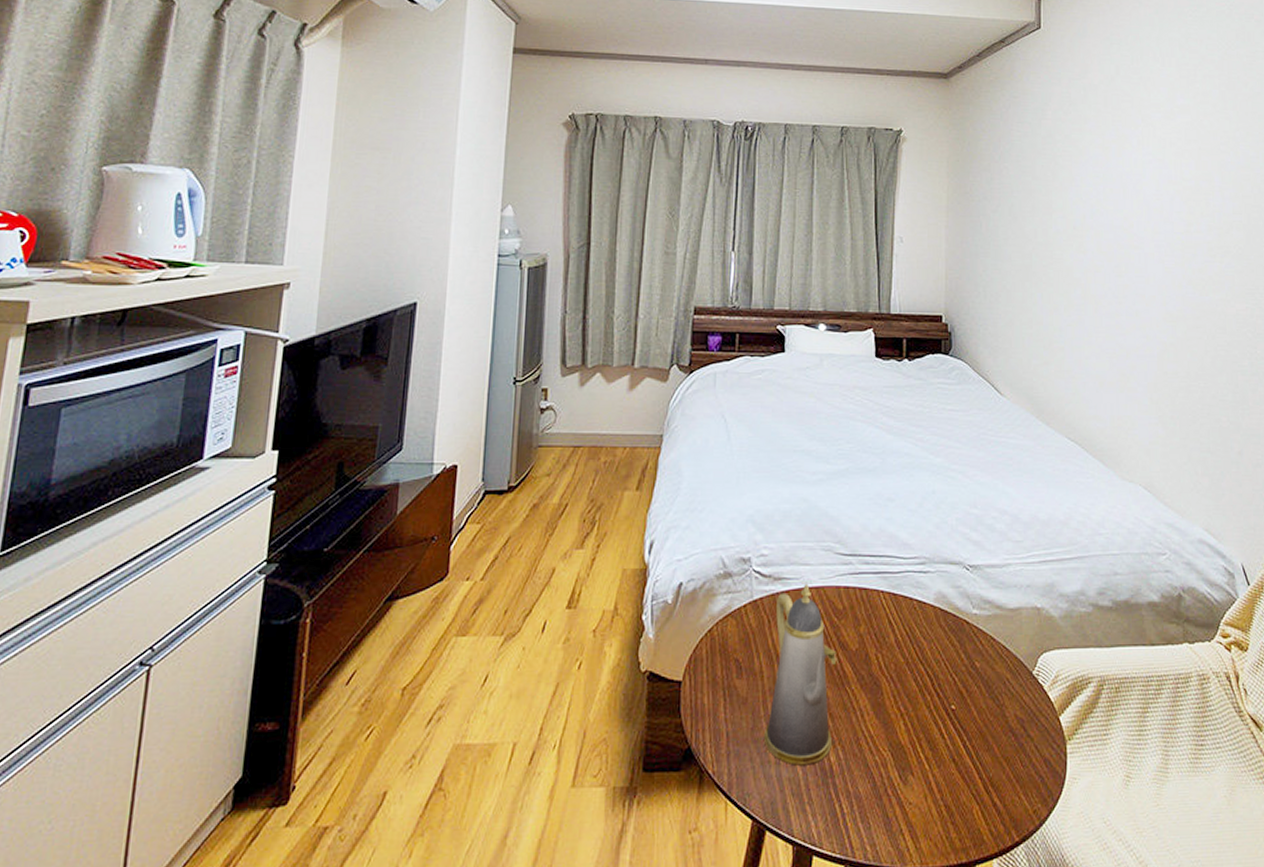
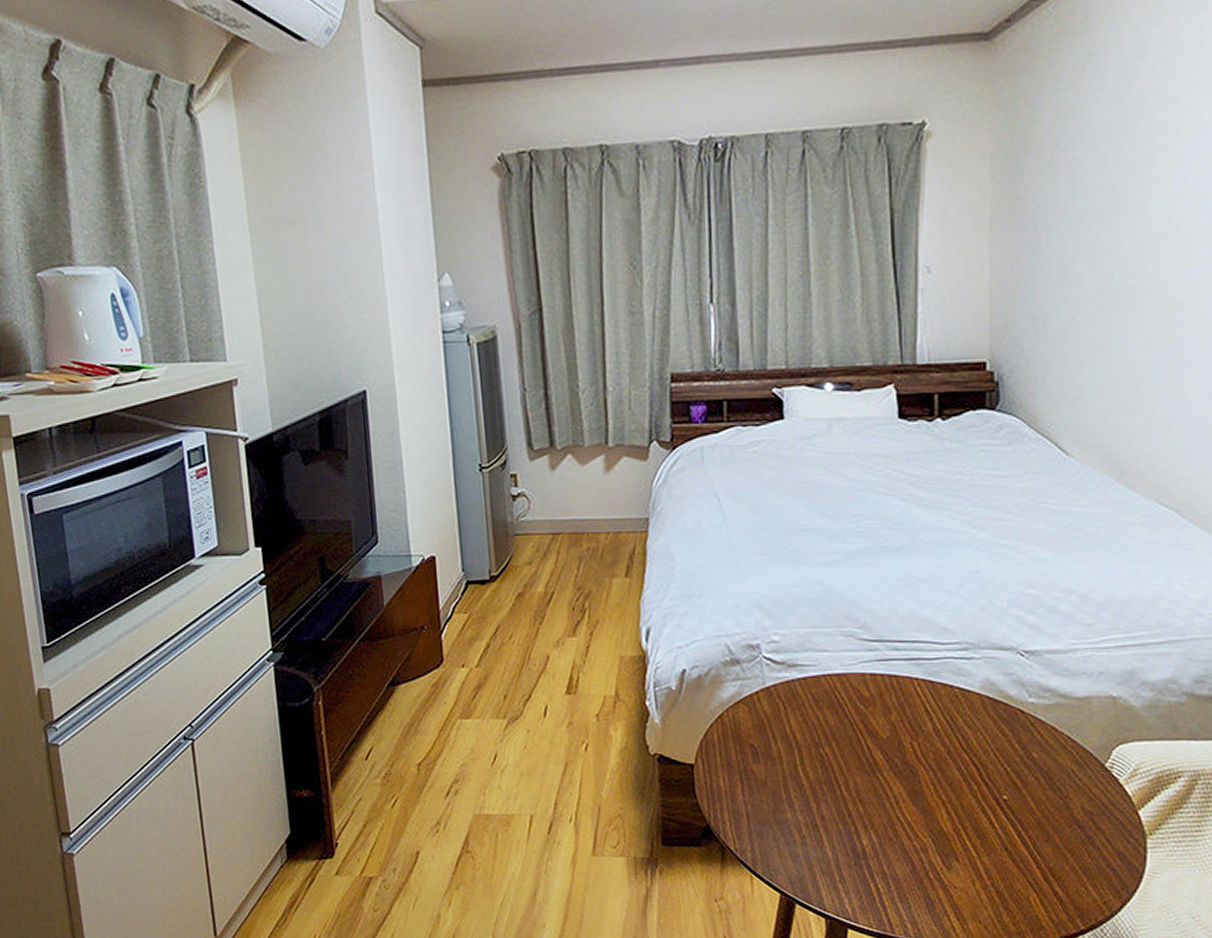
coffee pot: present [764,583,837,766] -> none [788,670,865,847]

